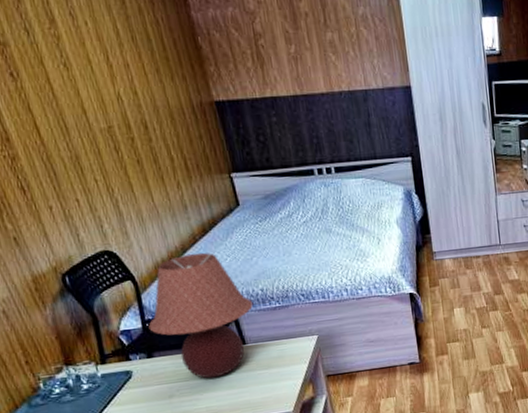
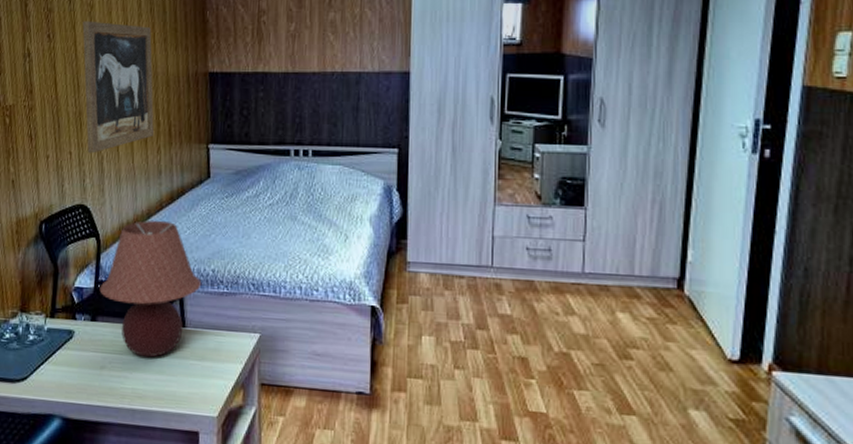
wall art: none [51,54,170,198] -> present [82,21,154,154]

